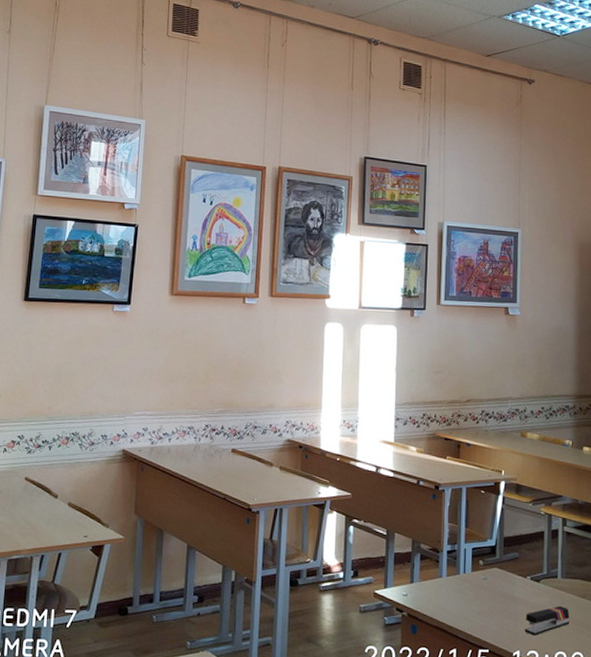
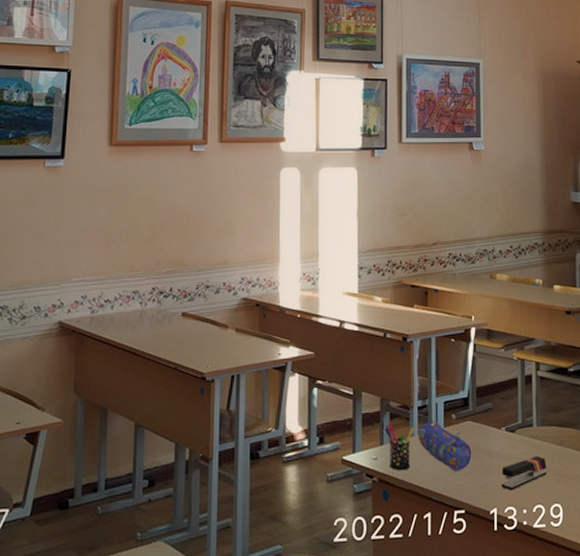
pen holder: none [415,563,443,608] -> present [385,422,414,471]
pencil case: none [446,564,497,613] -> present [417,420,472,471]

